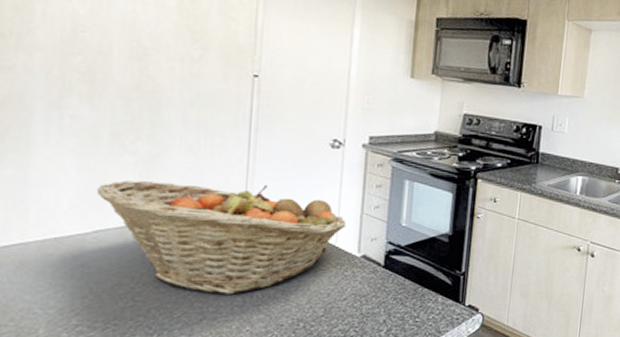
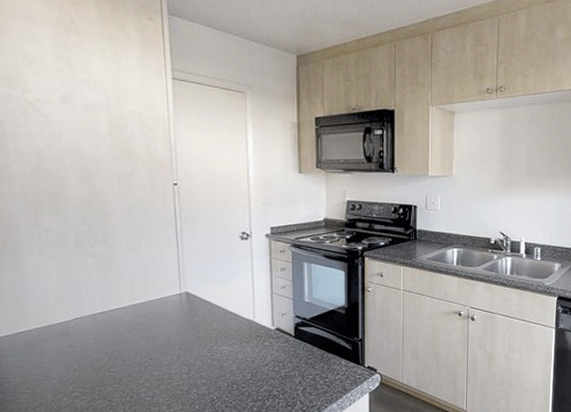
fruit basket: present [96,180,347,295] -> none [71,274,261,364]

